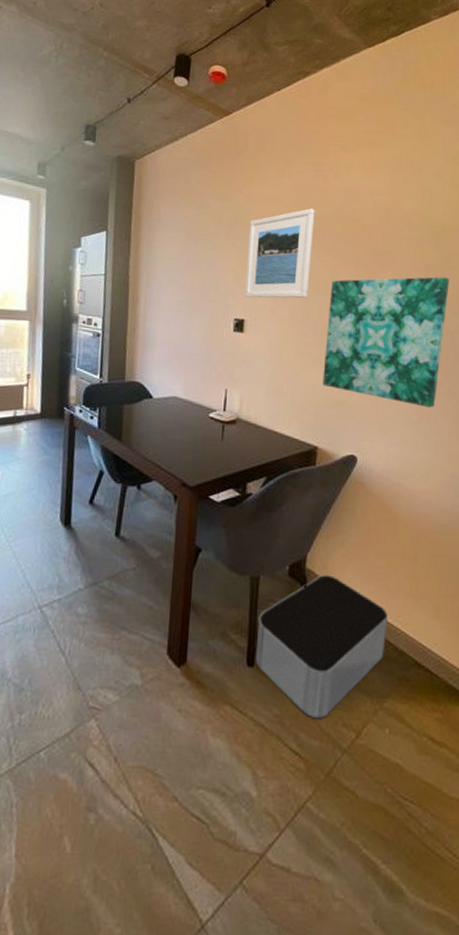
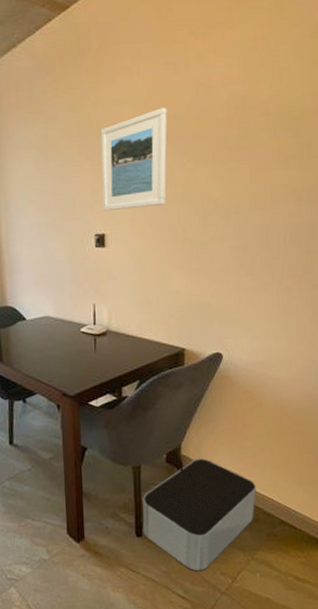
wall art: present [322,277,449,408] -> none [186,166,309,301]

